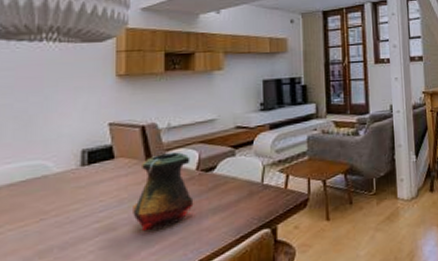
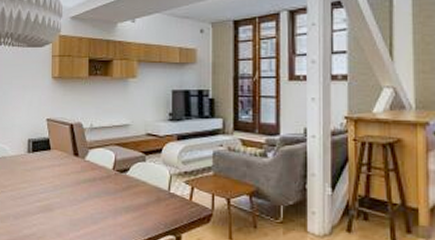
vase: present [133,152,194,232] -> none [64,151,110,217]

